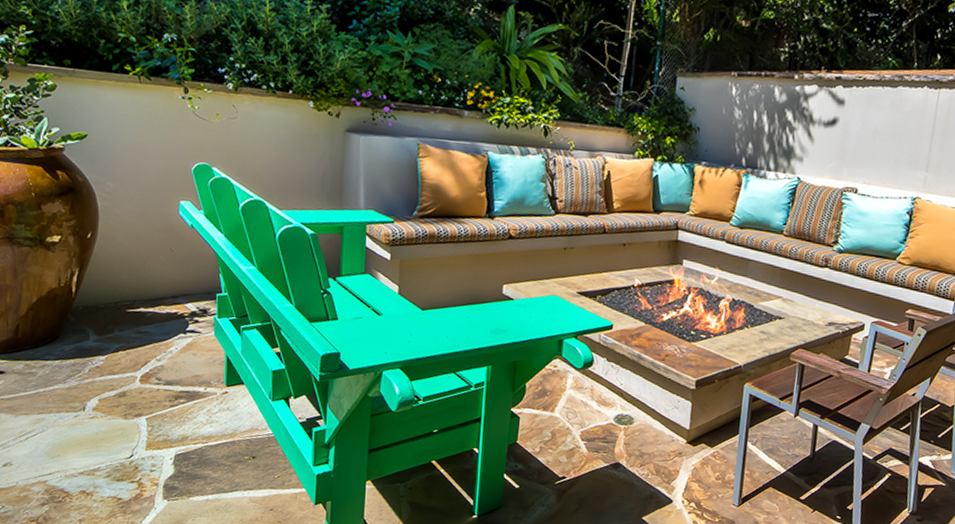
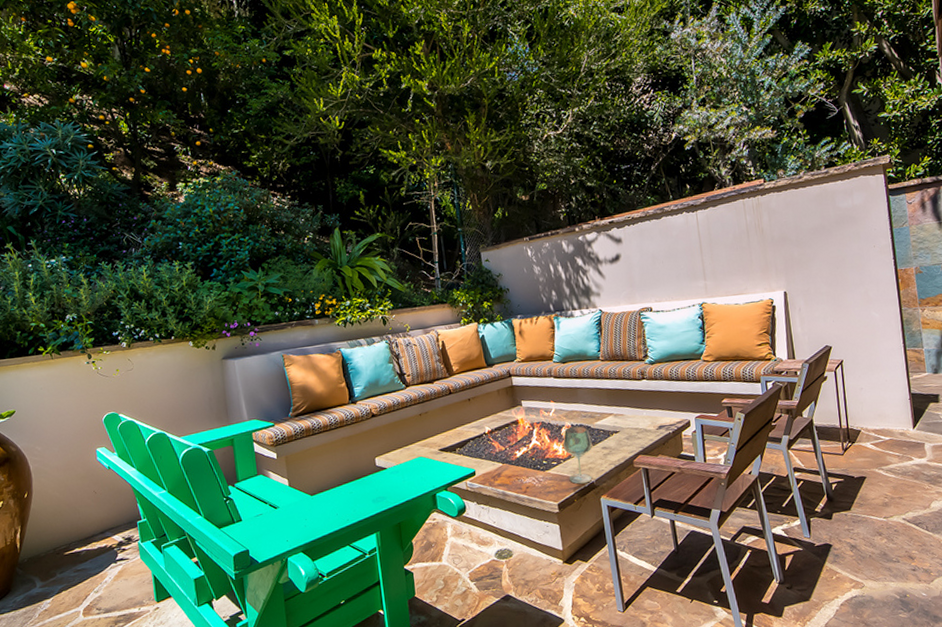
wine glass: none [715,301,751,366] -> present [562,426,593,484]

